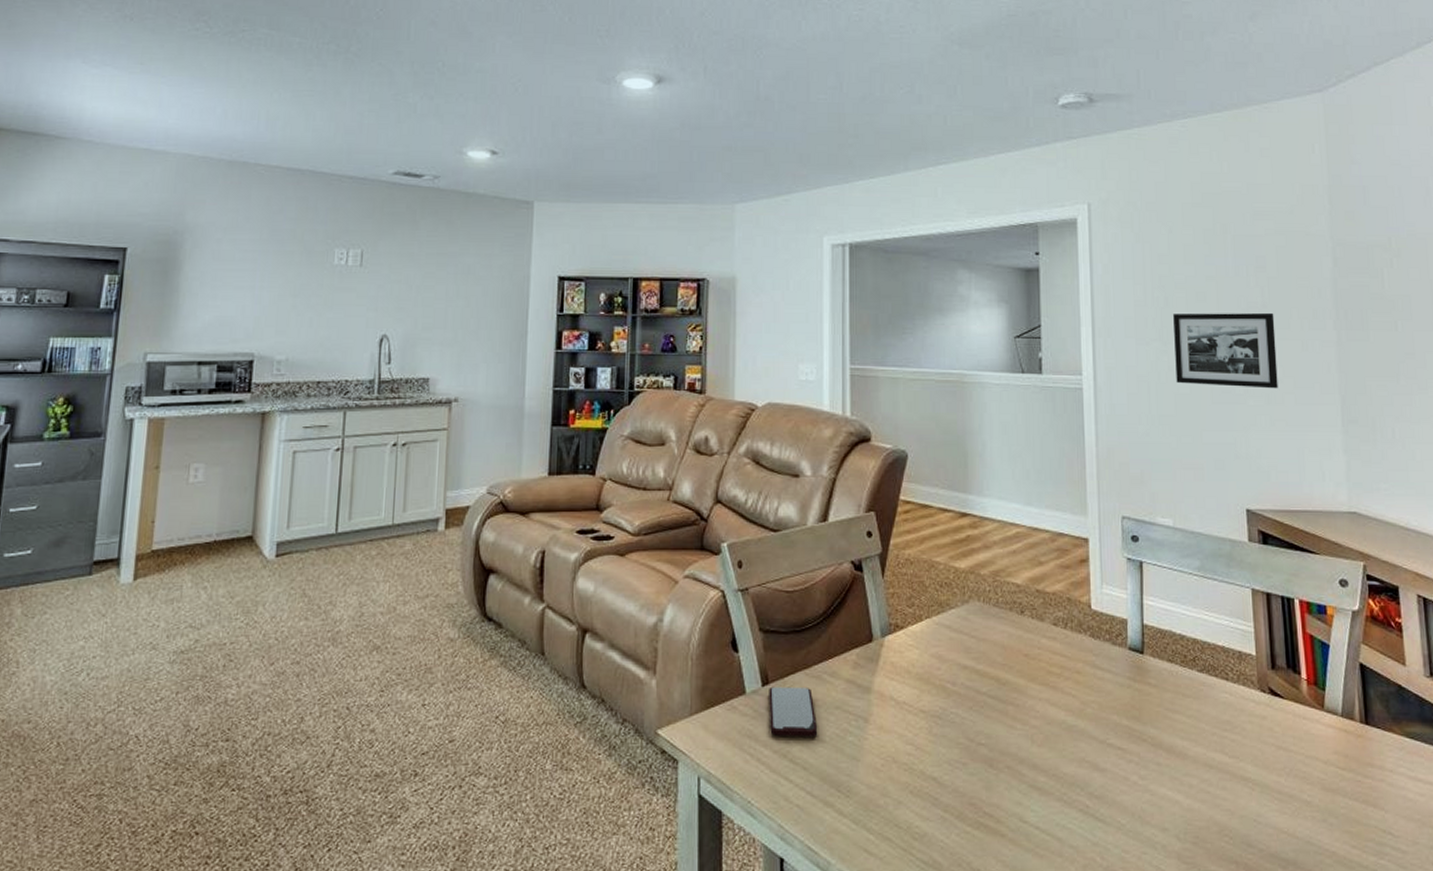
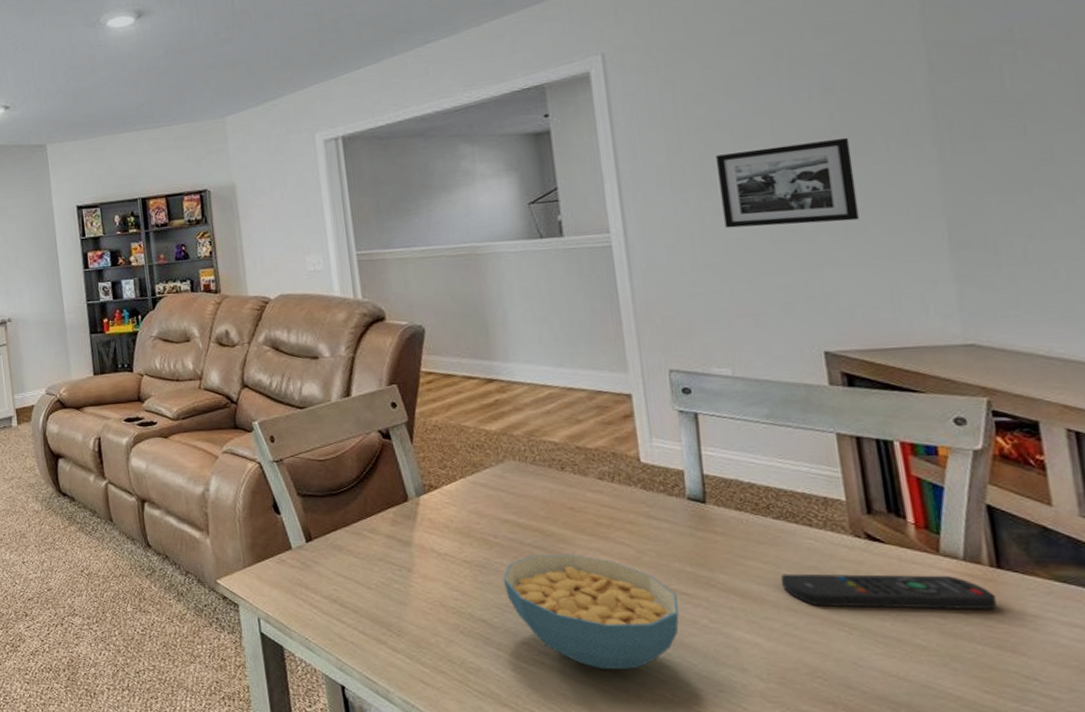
smartphone: present [769,686,818,737] -> none [313,542,364,585]
cereal bowl: none [956,705,1114,831] -> present [502,554,679,669]
remote control: none [1200,728,1365,764] -> present [780,573,998,609]

